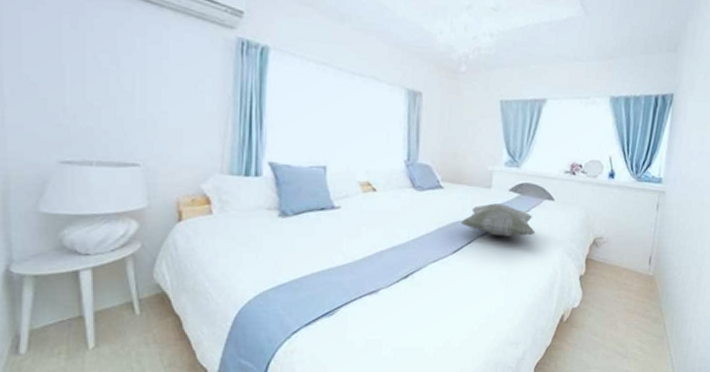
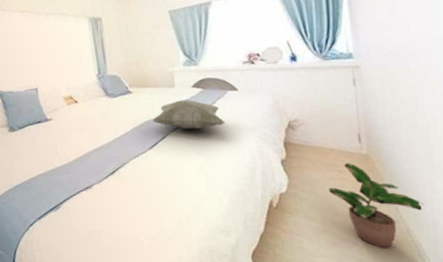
potted plant: none [615,282,685,361] -> present [329,162,425,248]

